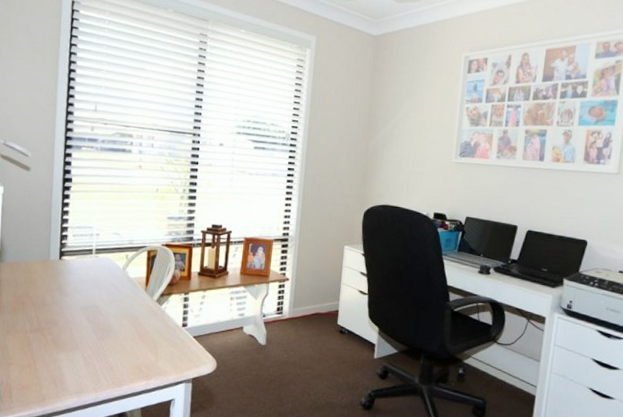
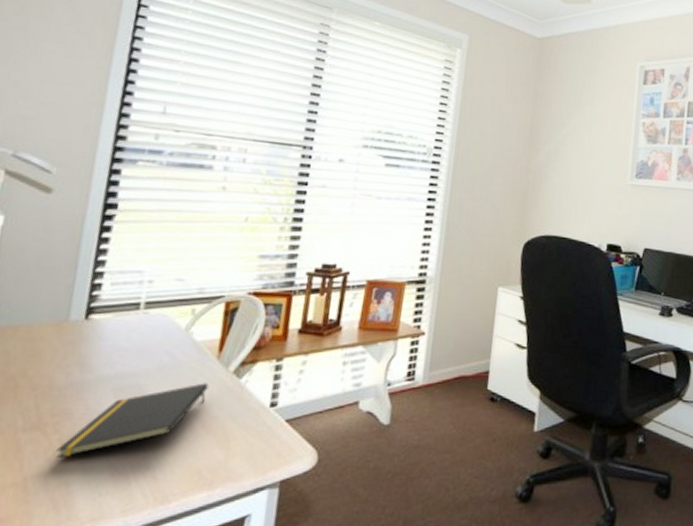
notepad: none [50,307,141,351] -> present [55,383,209,458]

